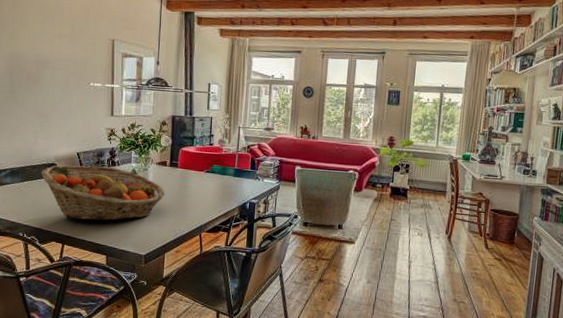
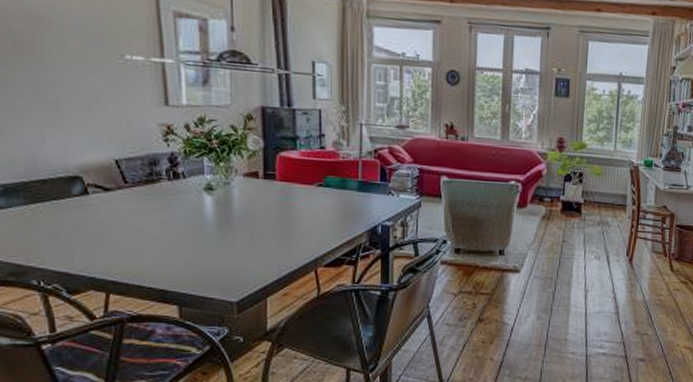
fruit basket: present [42,165,165,221] -> none [58,178,260,258]

